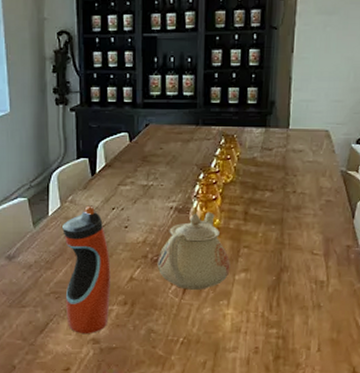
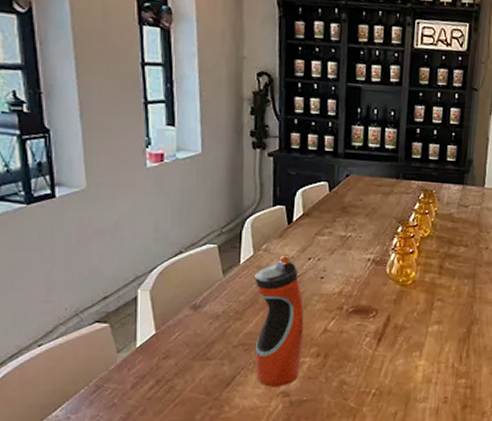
teapot: present [157,212,230,290] -> none [352,265,424,341]

